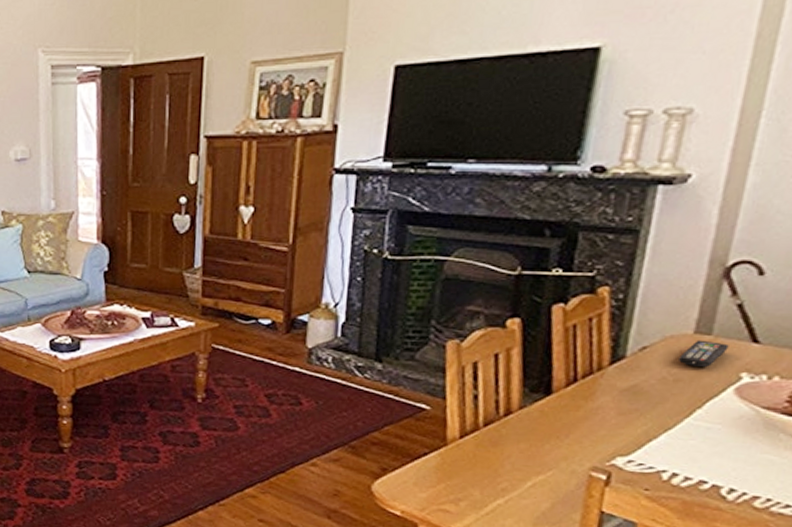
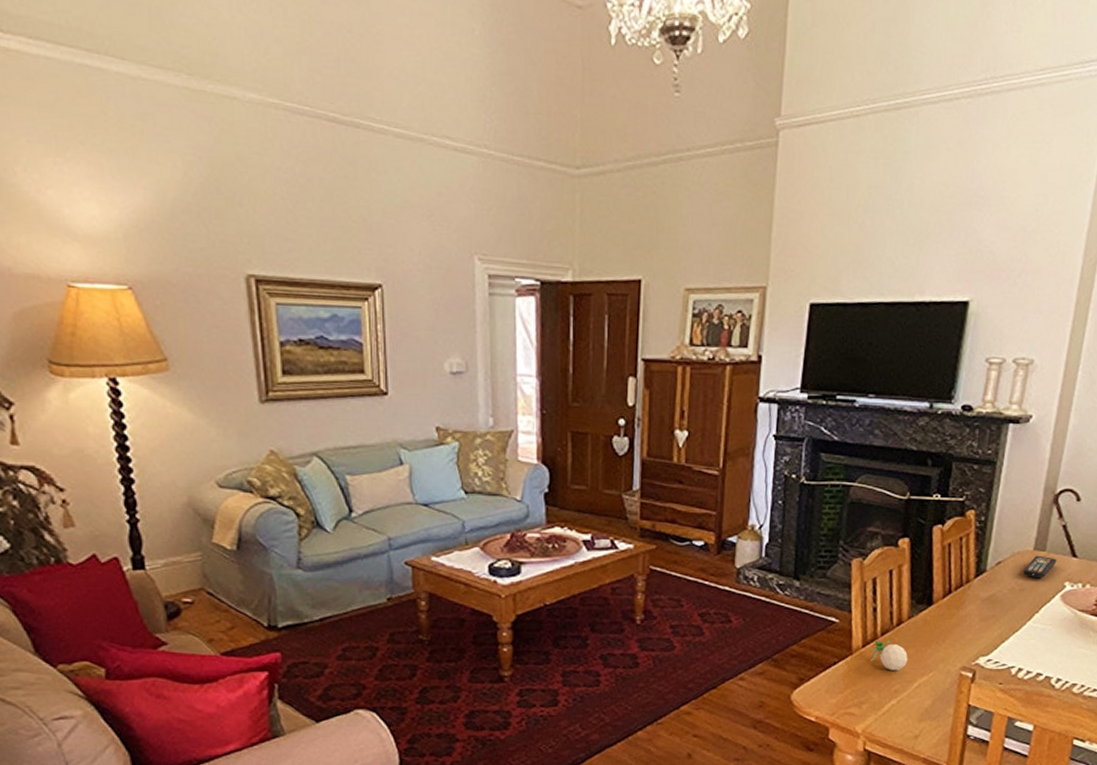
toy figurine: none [469,431,519,467] -> present [870,640,908,671]

